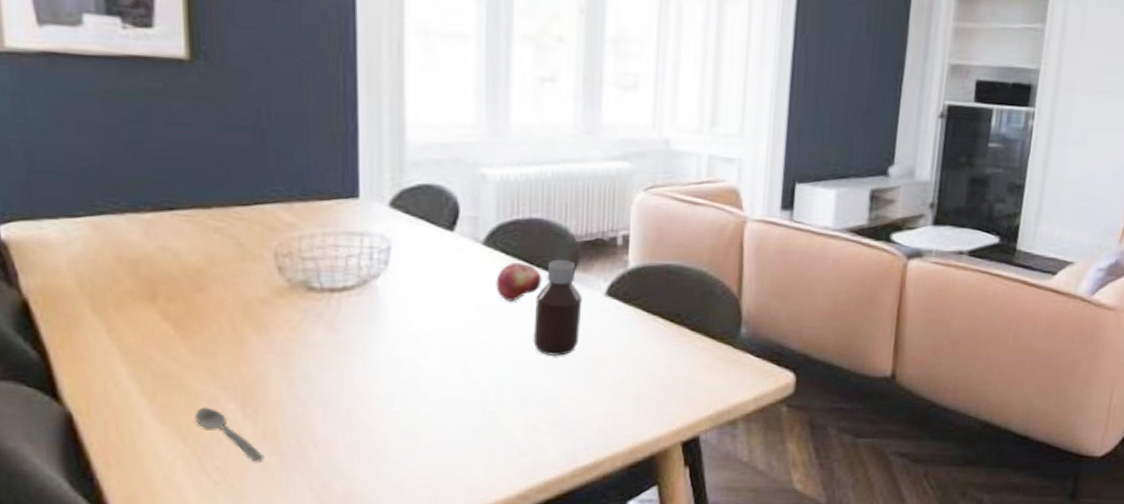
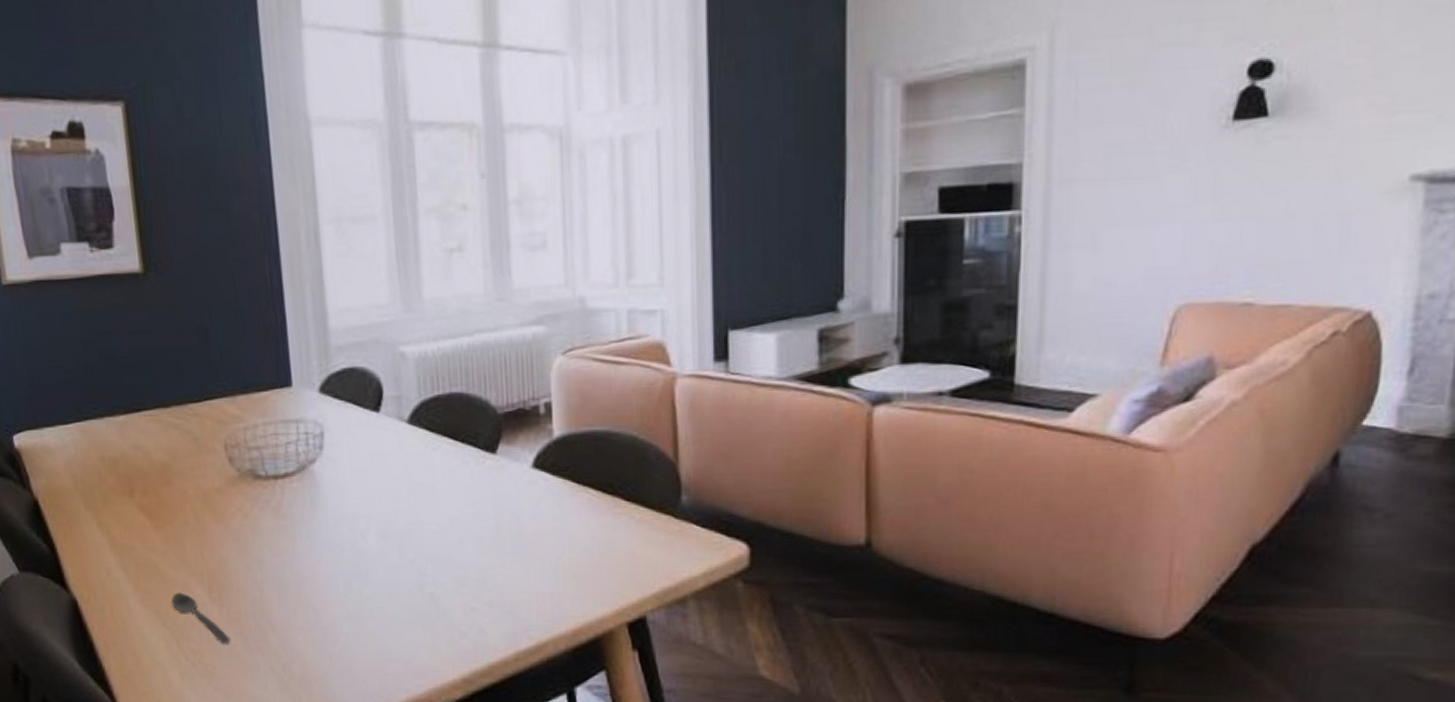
fruit: present [496,262,542,301] -> none [423,439,468,479]
bottle: present [533,259,583,356] -> none [463,432,510,533]

